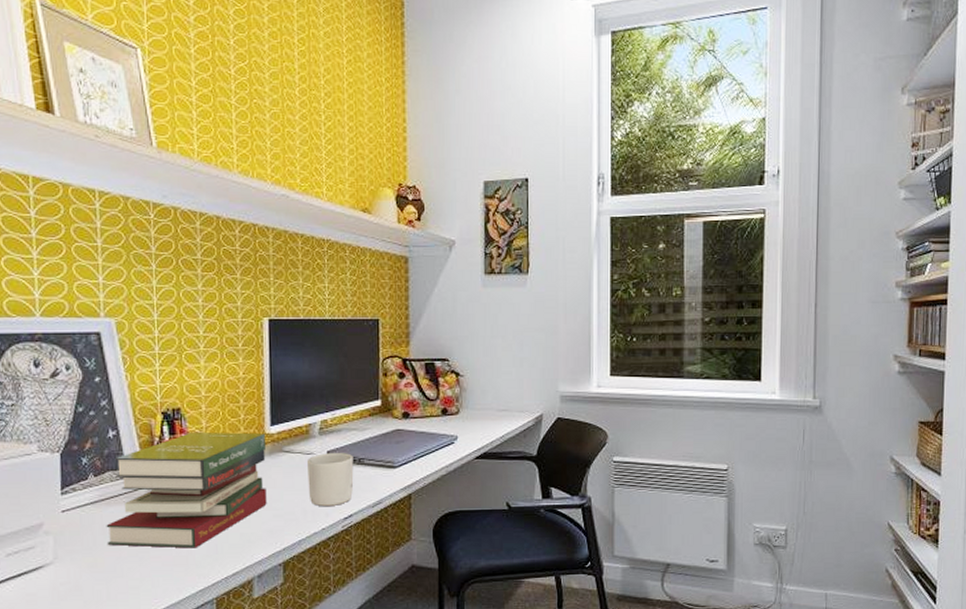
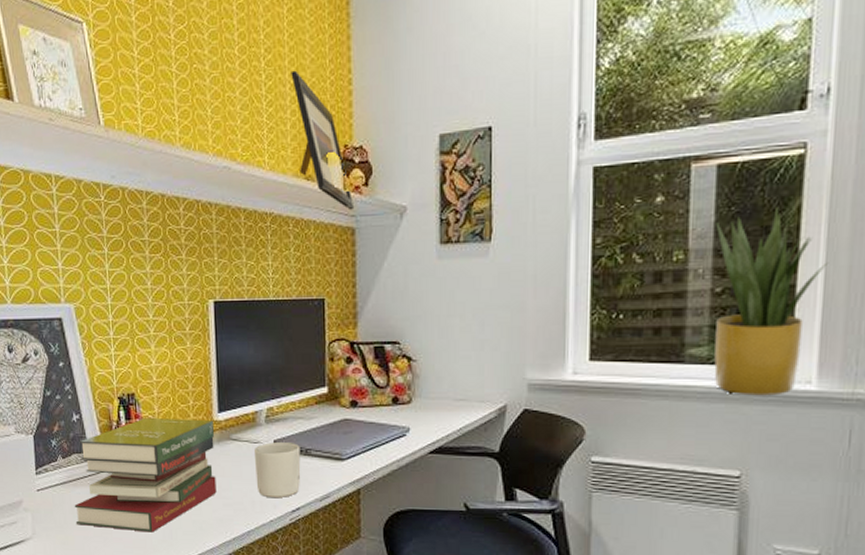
picture frame: none [349,115,408,241] -> present [291,70,355,211]
planter: none [703,256,784,404] -> present [714,206,829,396]

